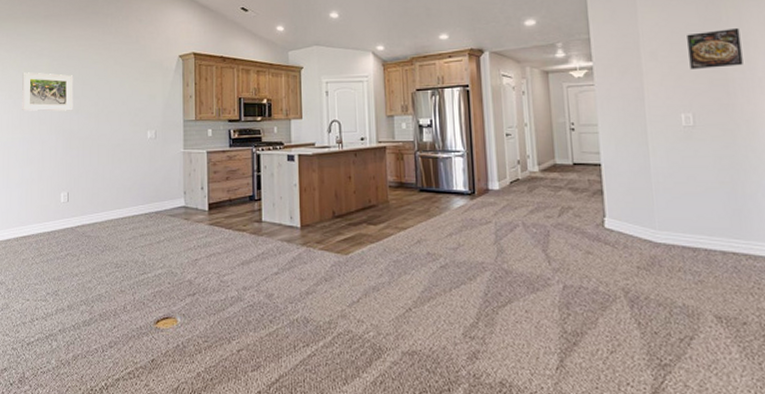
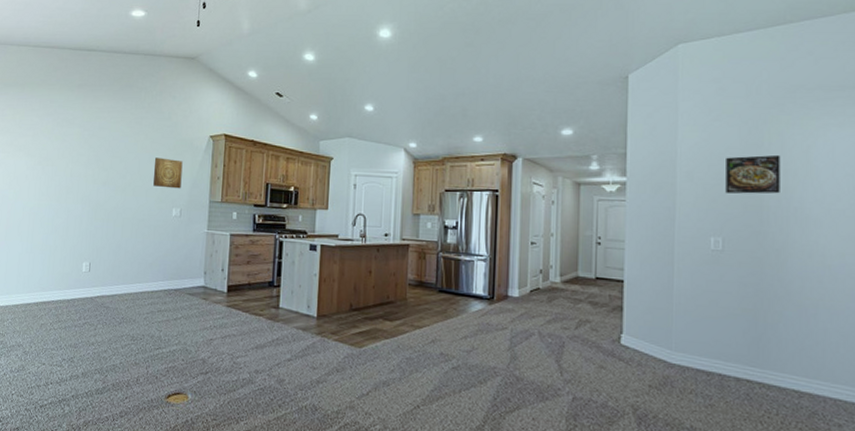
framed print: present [22,72,74,112] -> none [50,140,103,182]
wall art: none [125,81,154,111] -> present [153,157,183,189]

